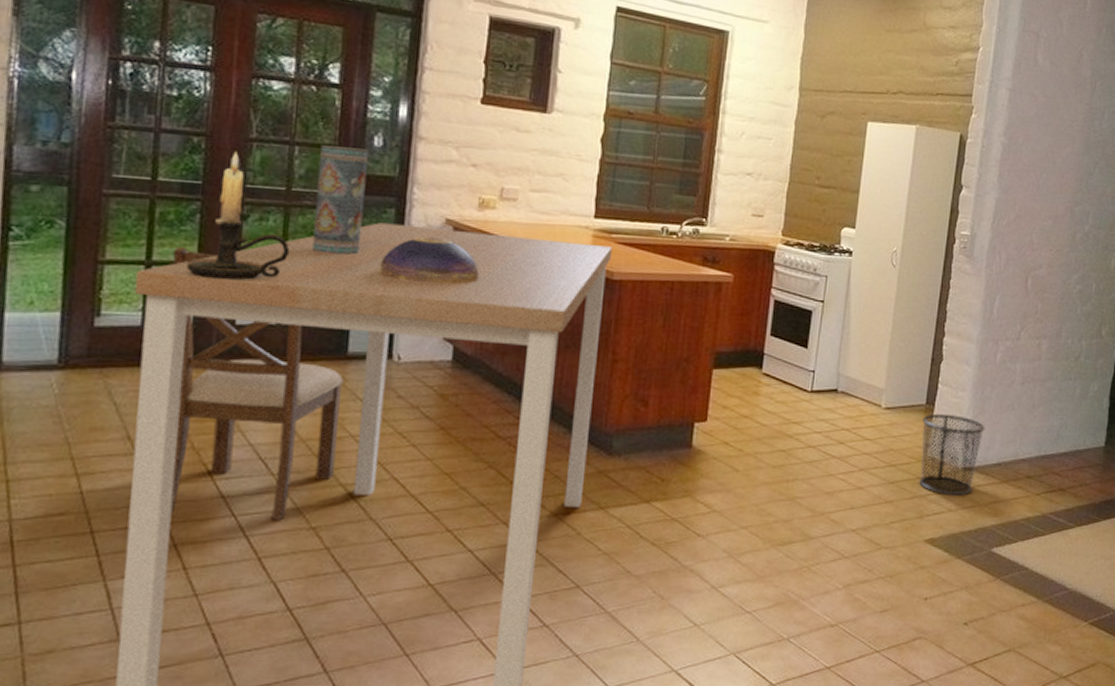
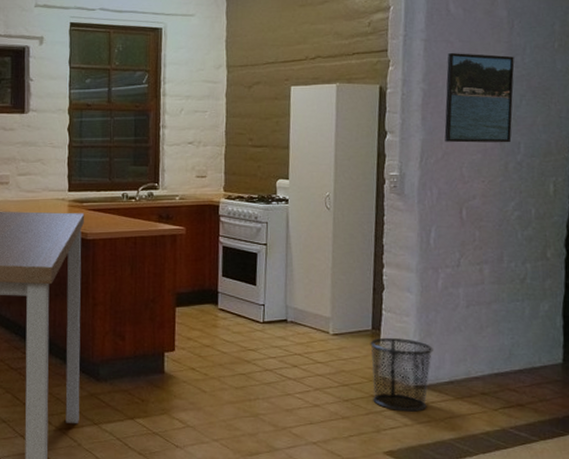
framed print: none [1019,107,1093,212] -> present [444,52,515,143]

